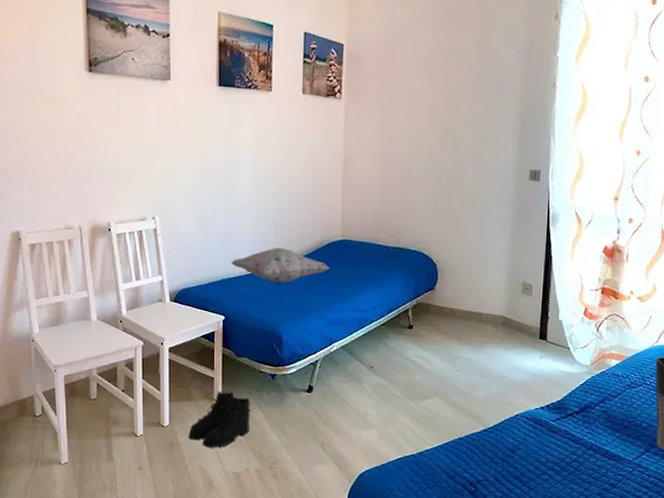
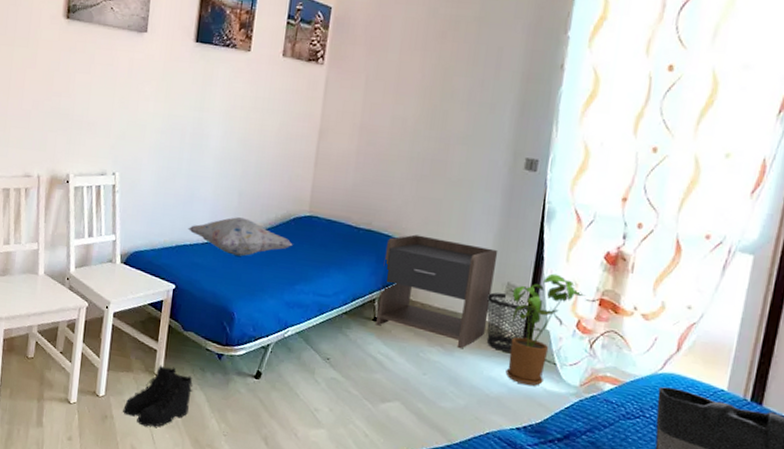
nightstand: none [411,247,513,345] -> present [376,234,498,349]
wastebasket: none [507,292,549,343] -> present [487,292,536,352]
house plant: none [527,270,589,369] -> present [505,273,585,386]

